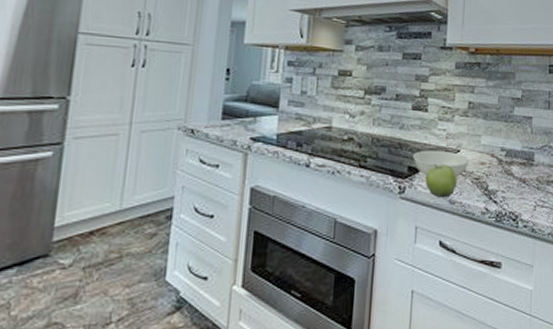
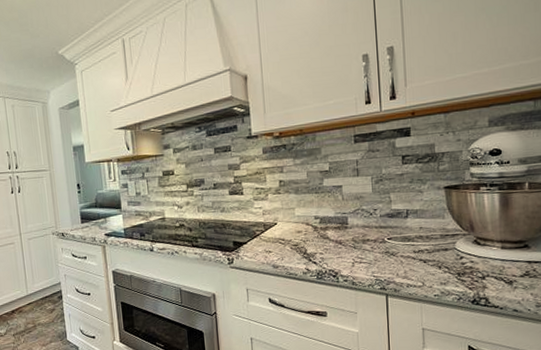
bowl: present [413,150,469,177] -> none [236,225,286,248]
fruit: present [425,163,457,198] -> none [249,236,278,264]

